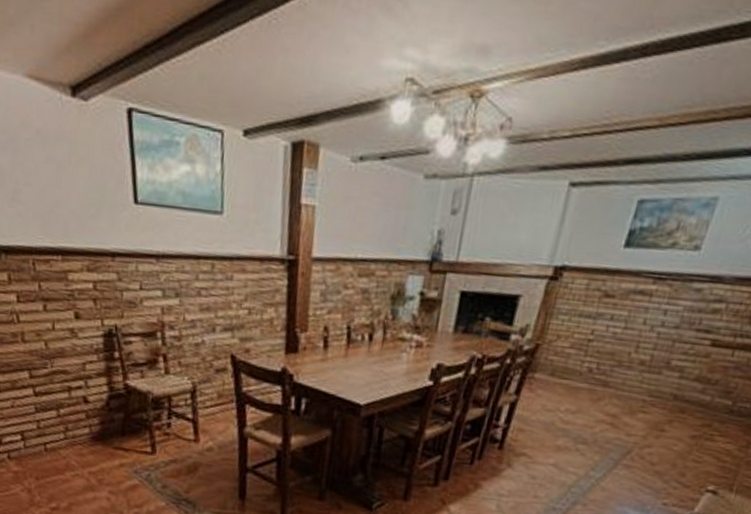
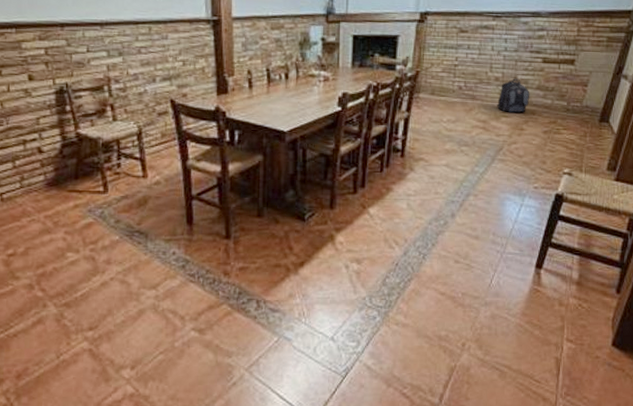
backpack: none [634,364,684,410] -> present [496,78,530,113]

